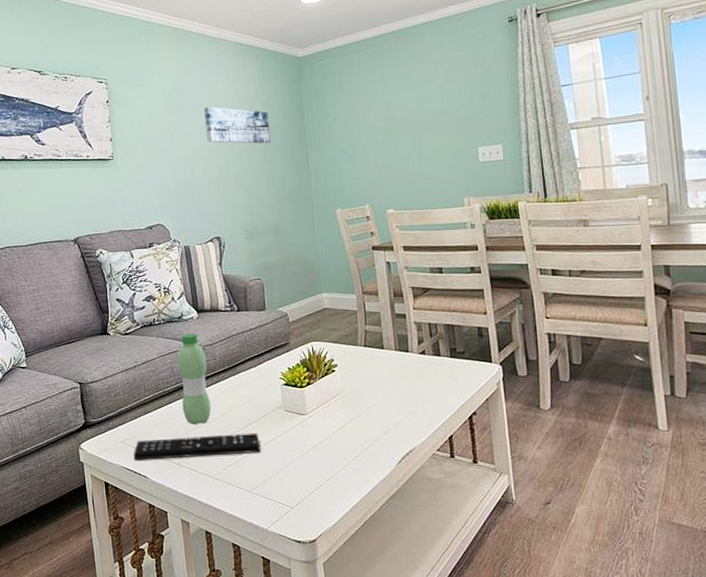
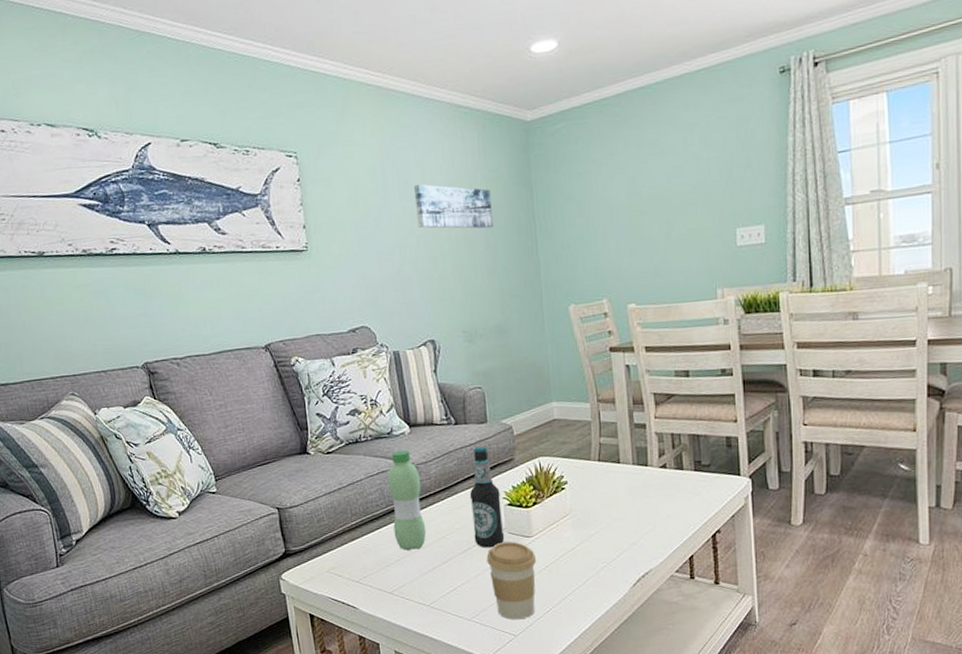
remote control: present [133,433,261,461] -> none [340,558,482,591]
bottle: none [250,331,282,424] -> present [469,447,505,548]
coffee cup: none [265,418,311,492] -> present [486,541,537,619]

